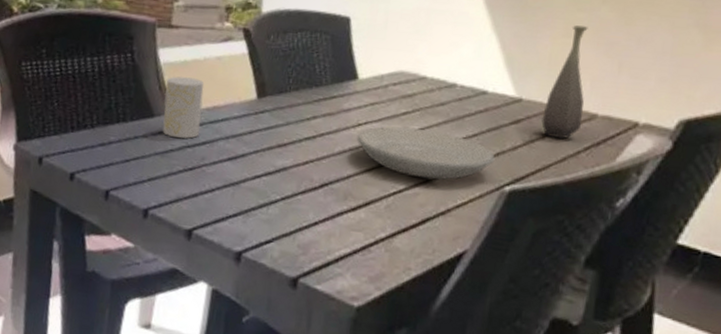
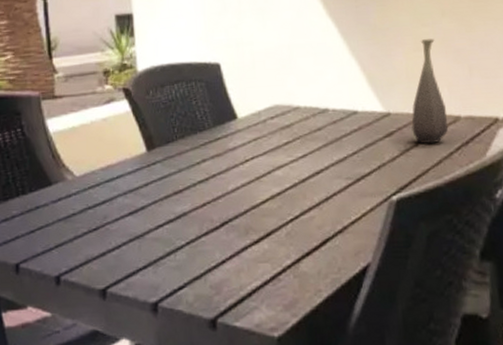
cup: present [162,76,204,139] -> none [58,142,98,201]
plate: present [356,126,495,181] -> none [246,154,378,202]

